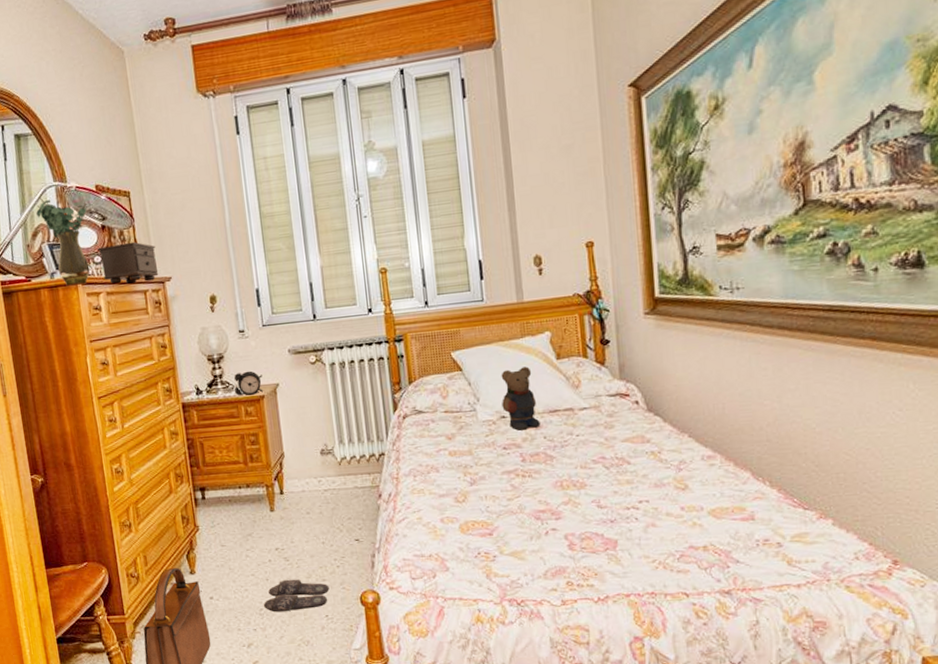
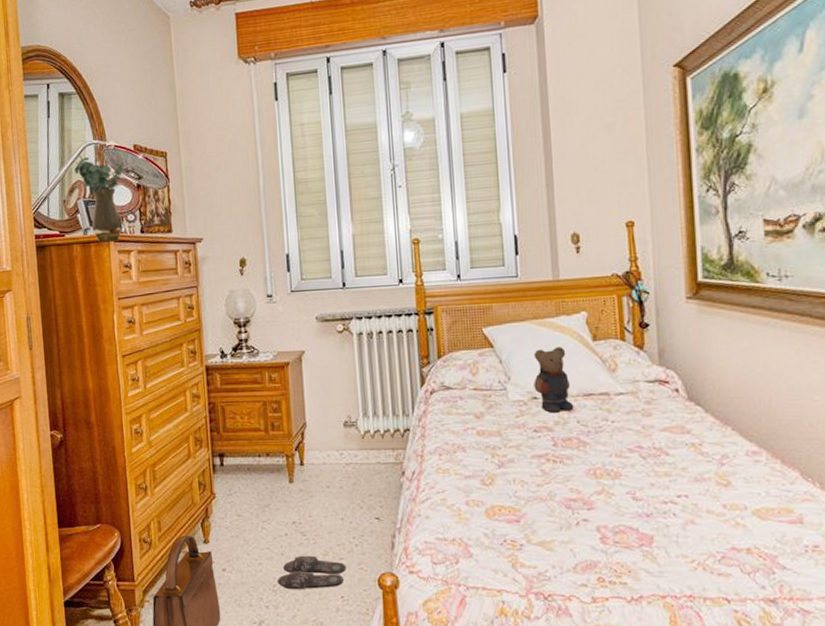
jewelry box: present [96,241,159,285] -> none [131,201,190,244]
alarm clock: present [234,370,263,396] -> none [259,336,288,362]

